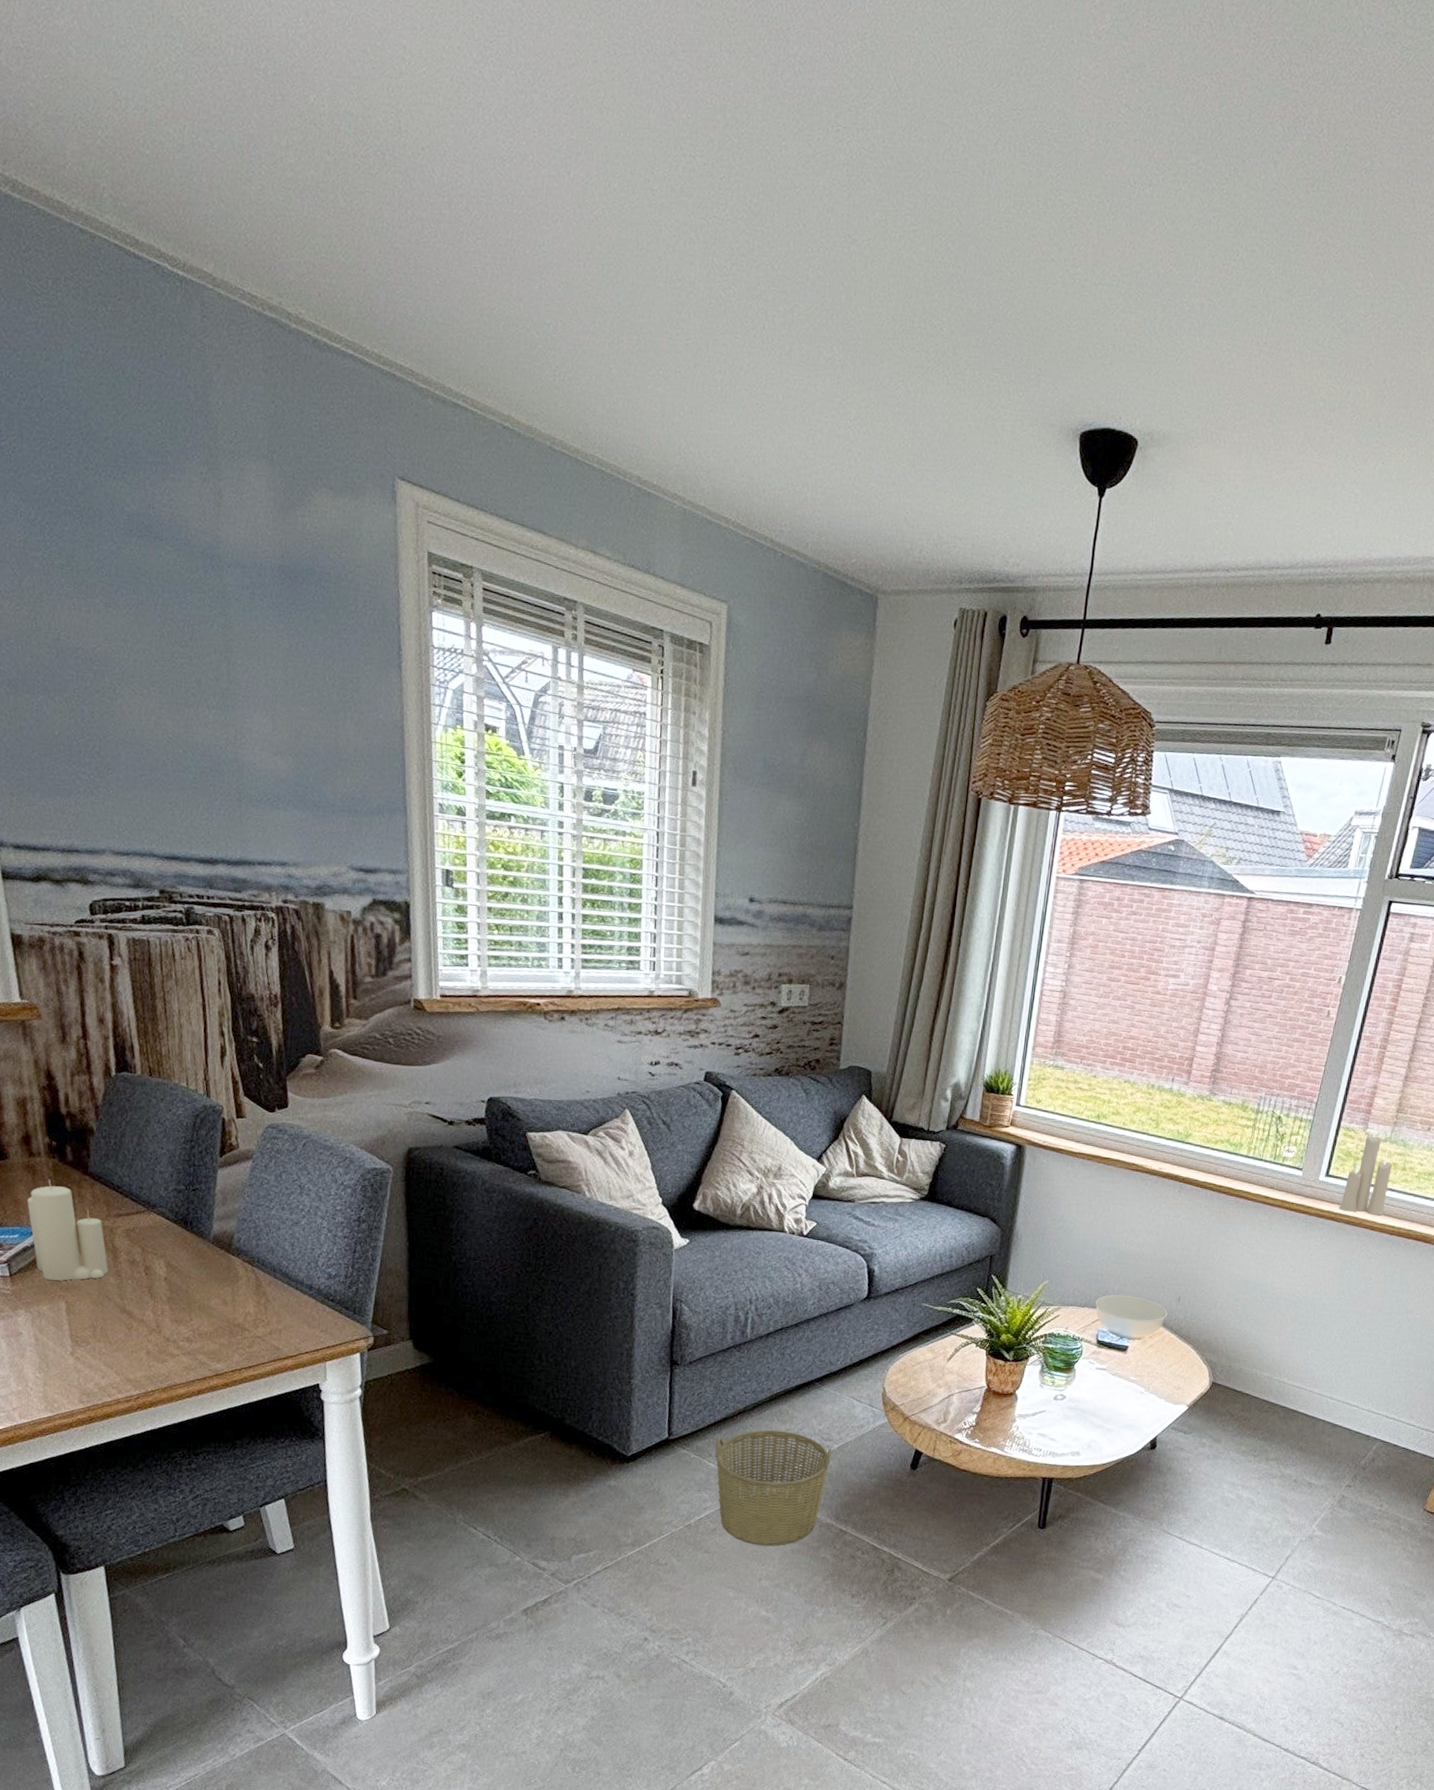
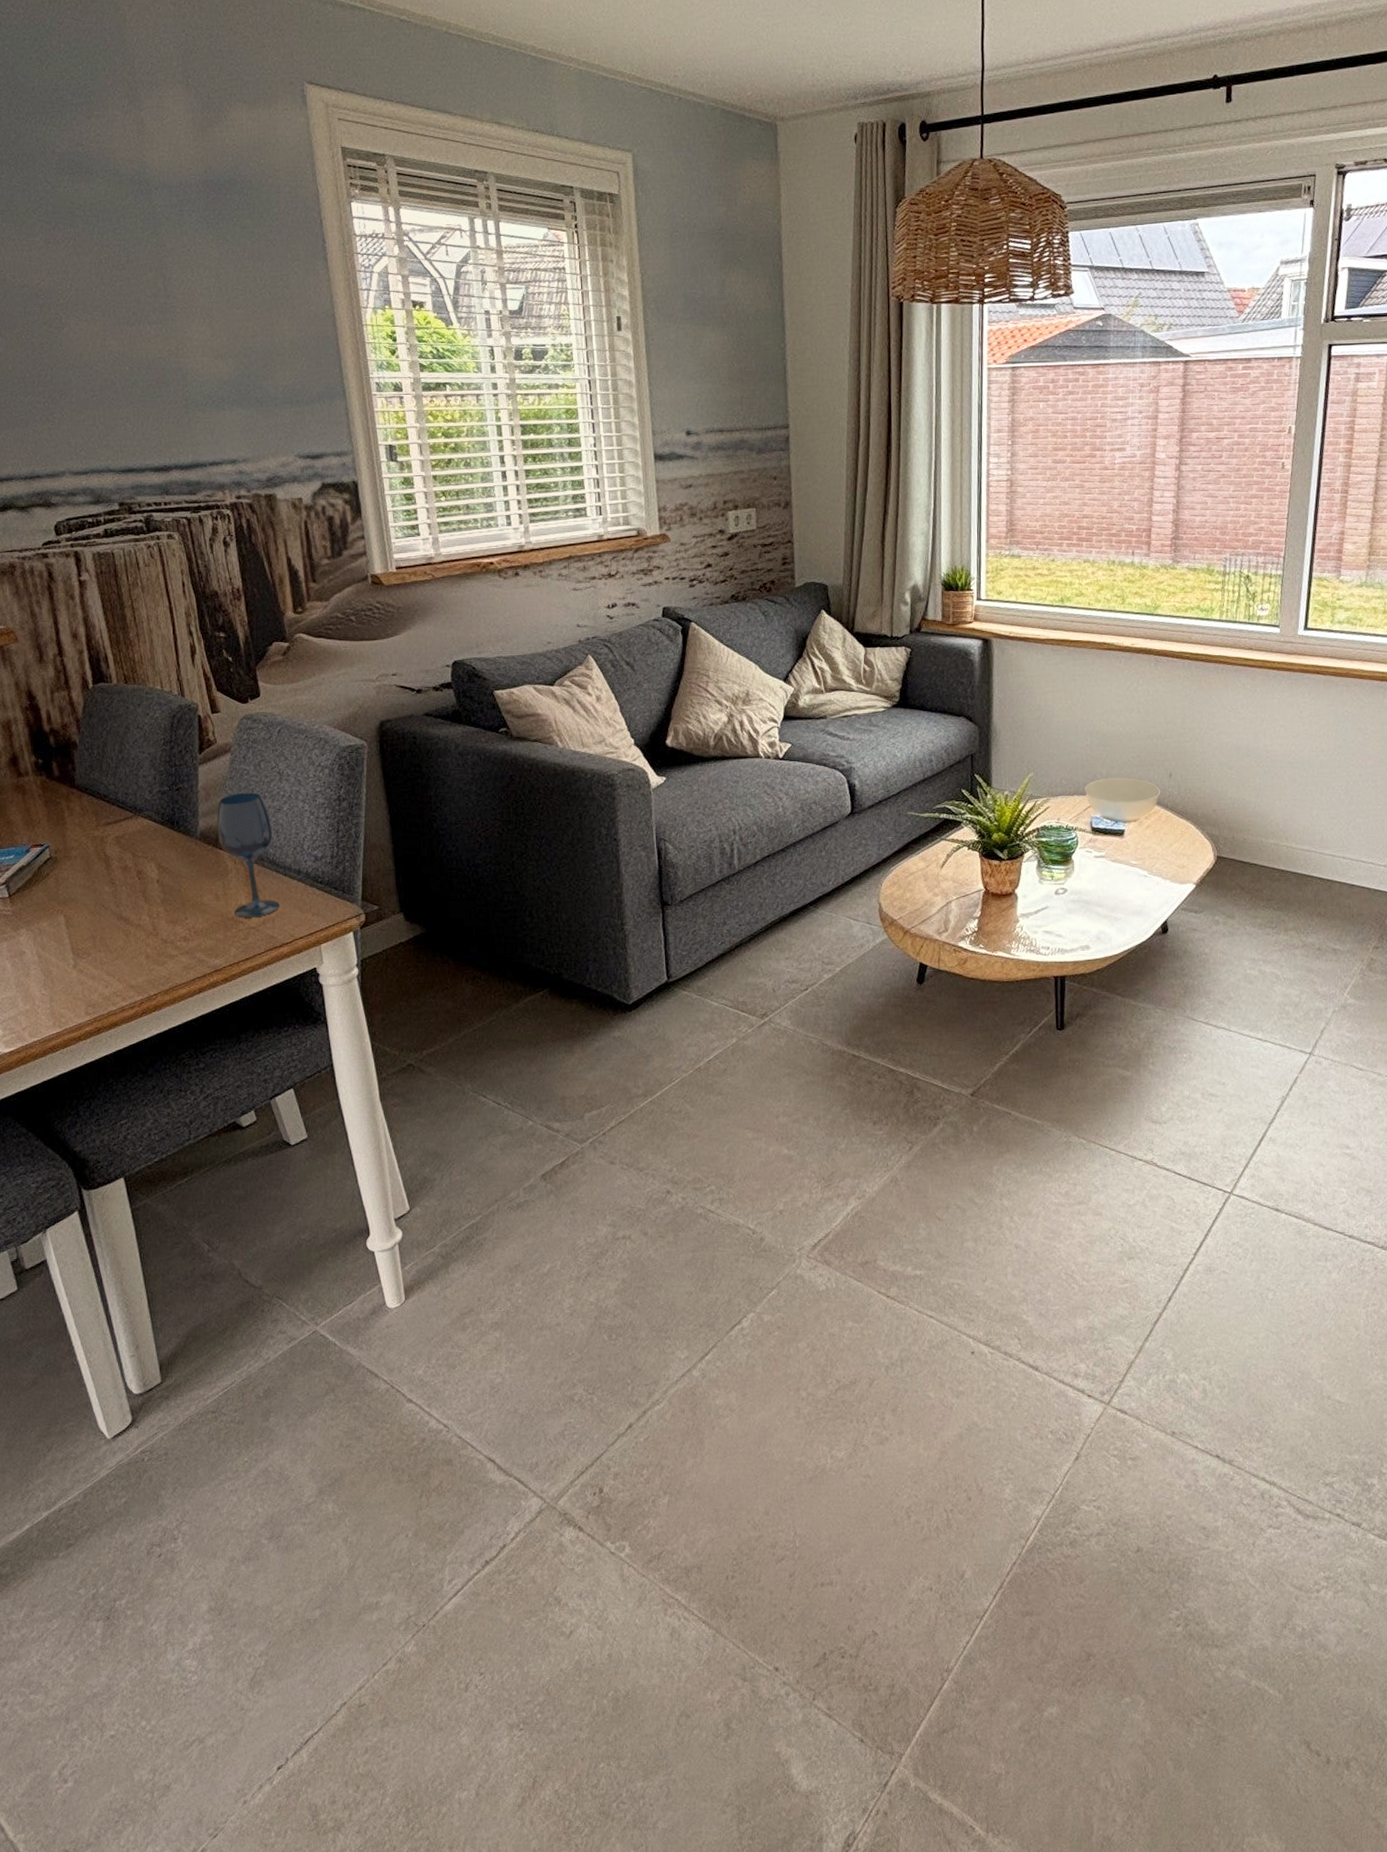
candle: present [27,1179,109,1281] -> none [20,796,103,897]
wineglass: none [231,1201,289,1327] -> present [217,792,280,918]
basket: present [715,1429,831,1546] -> none [716,959,834,1081]
candle: present [1338,1127,1392,1216] -> none [1323,573,1372,663]

